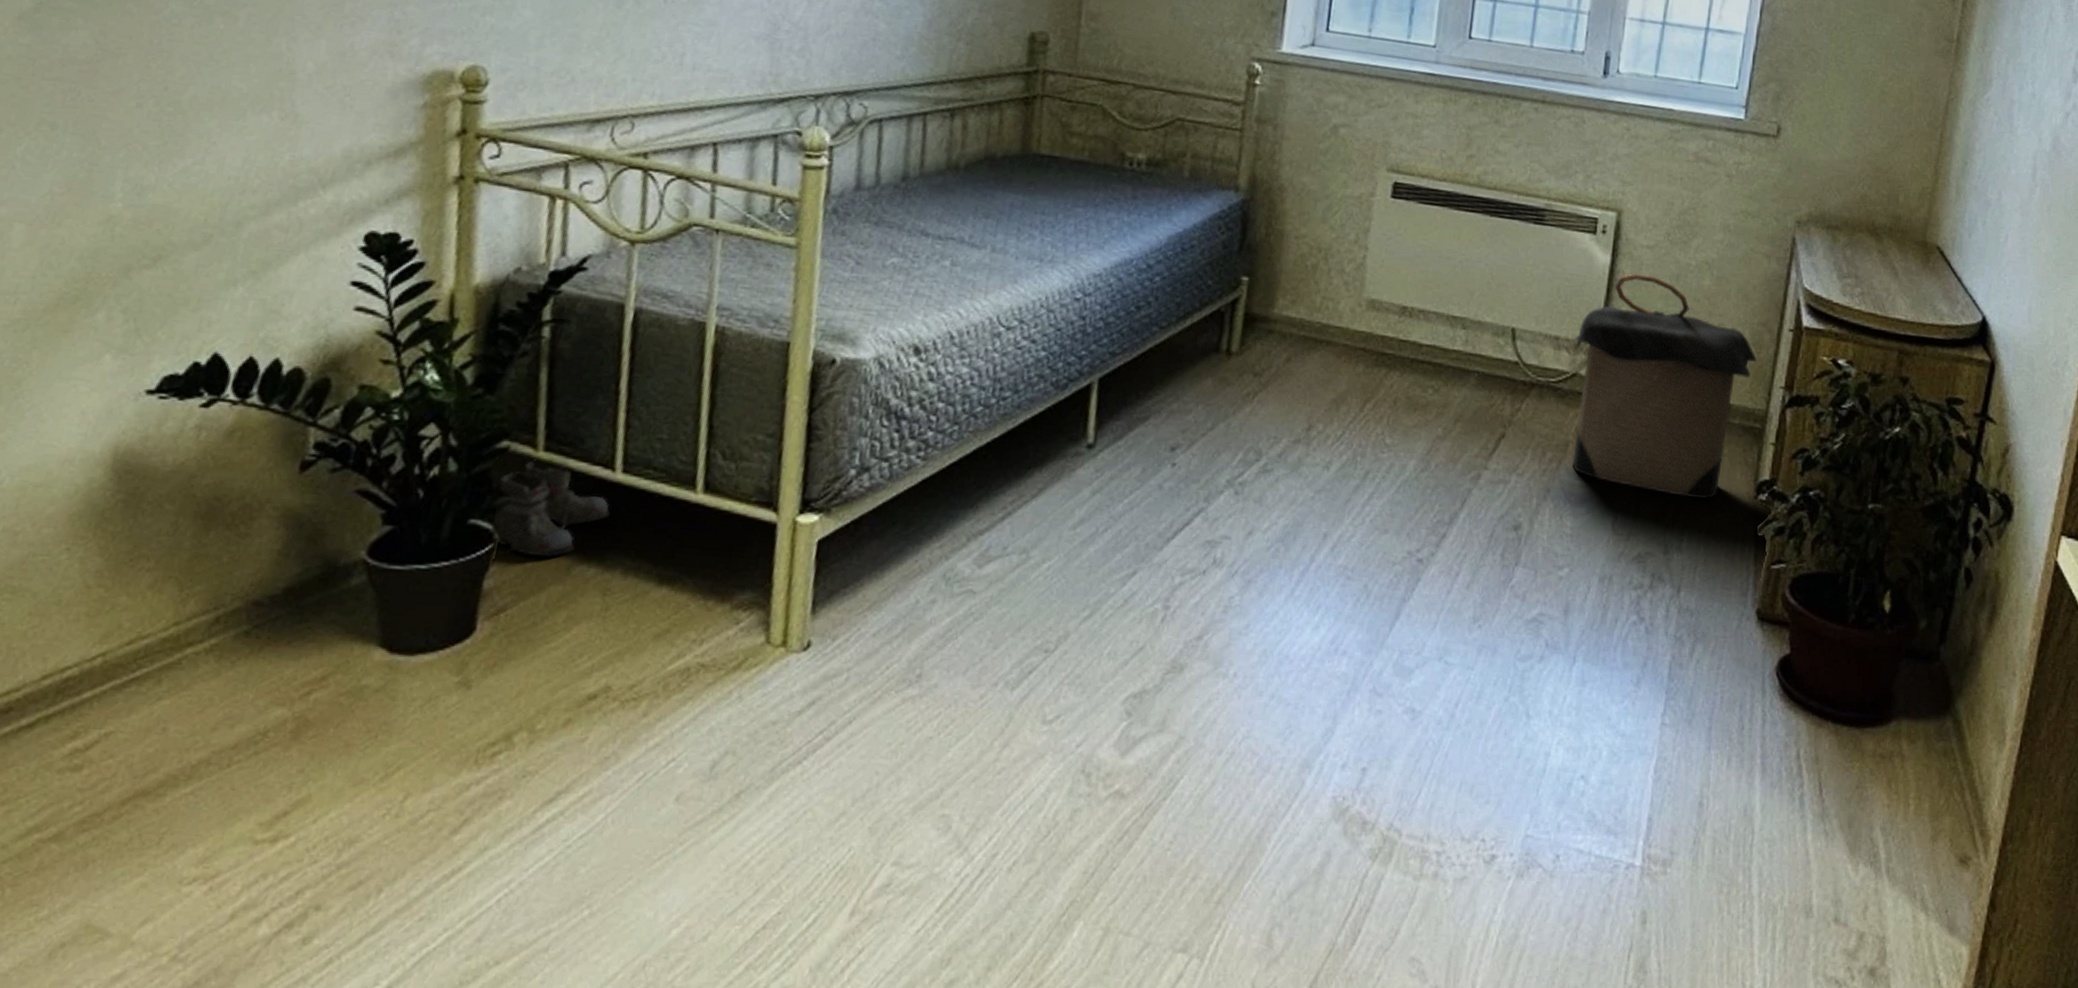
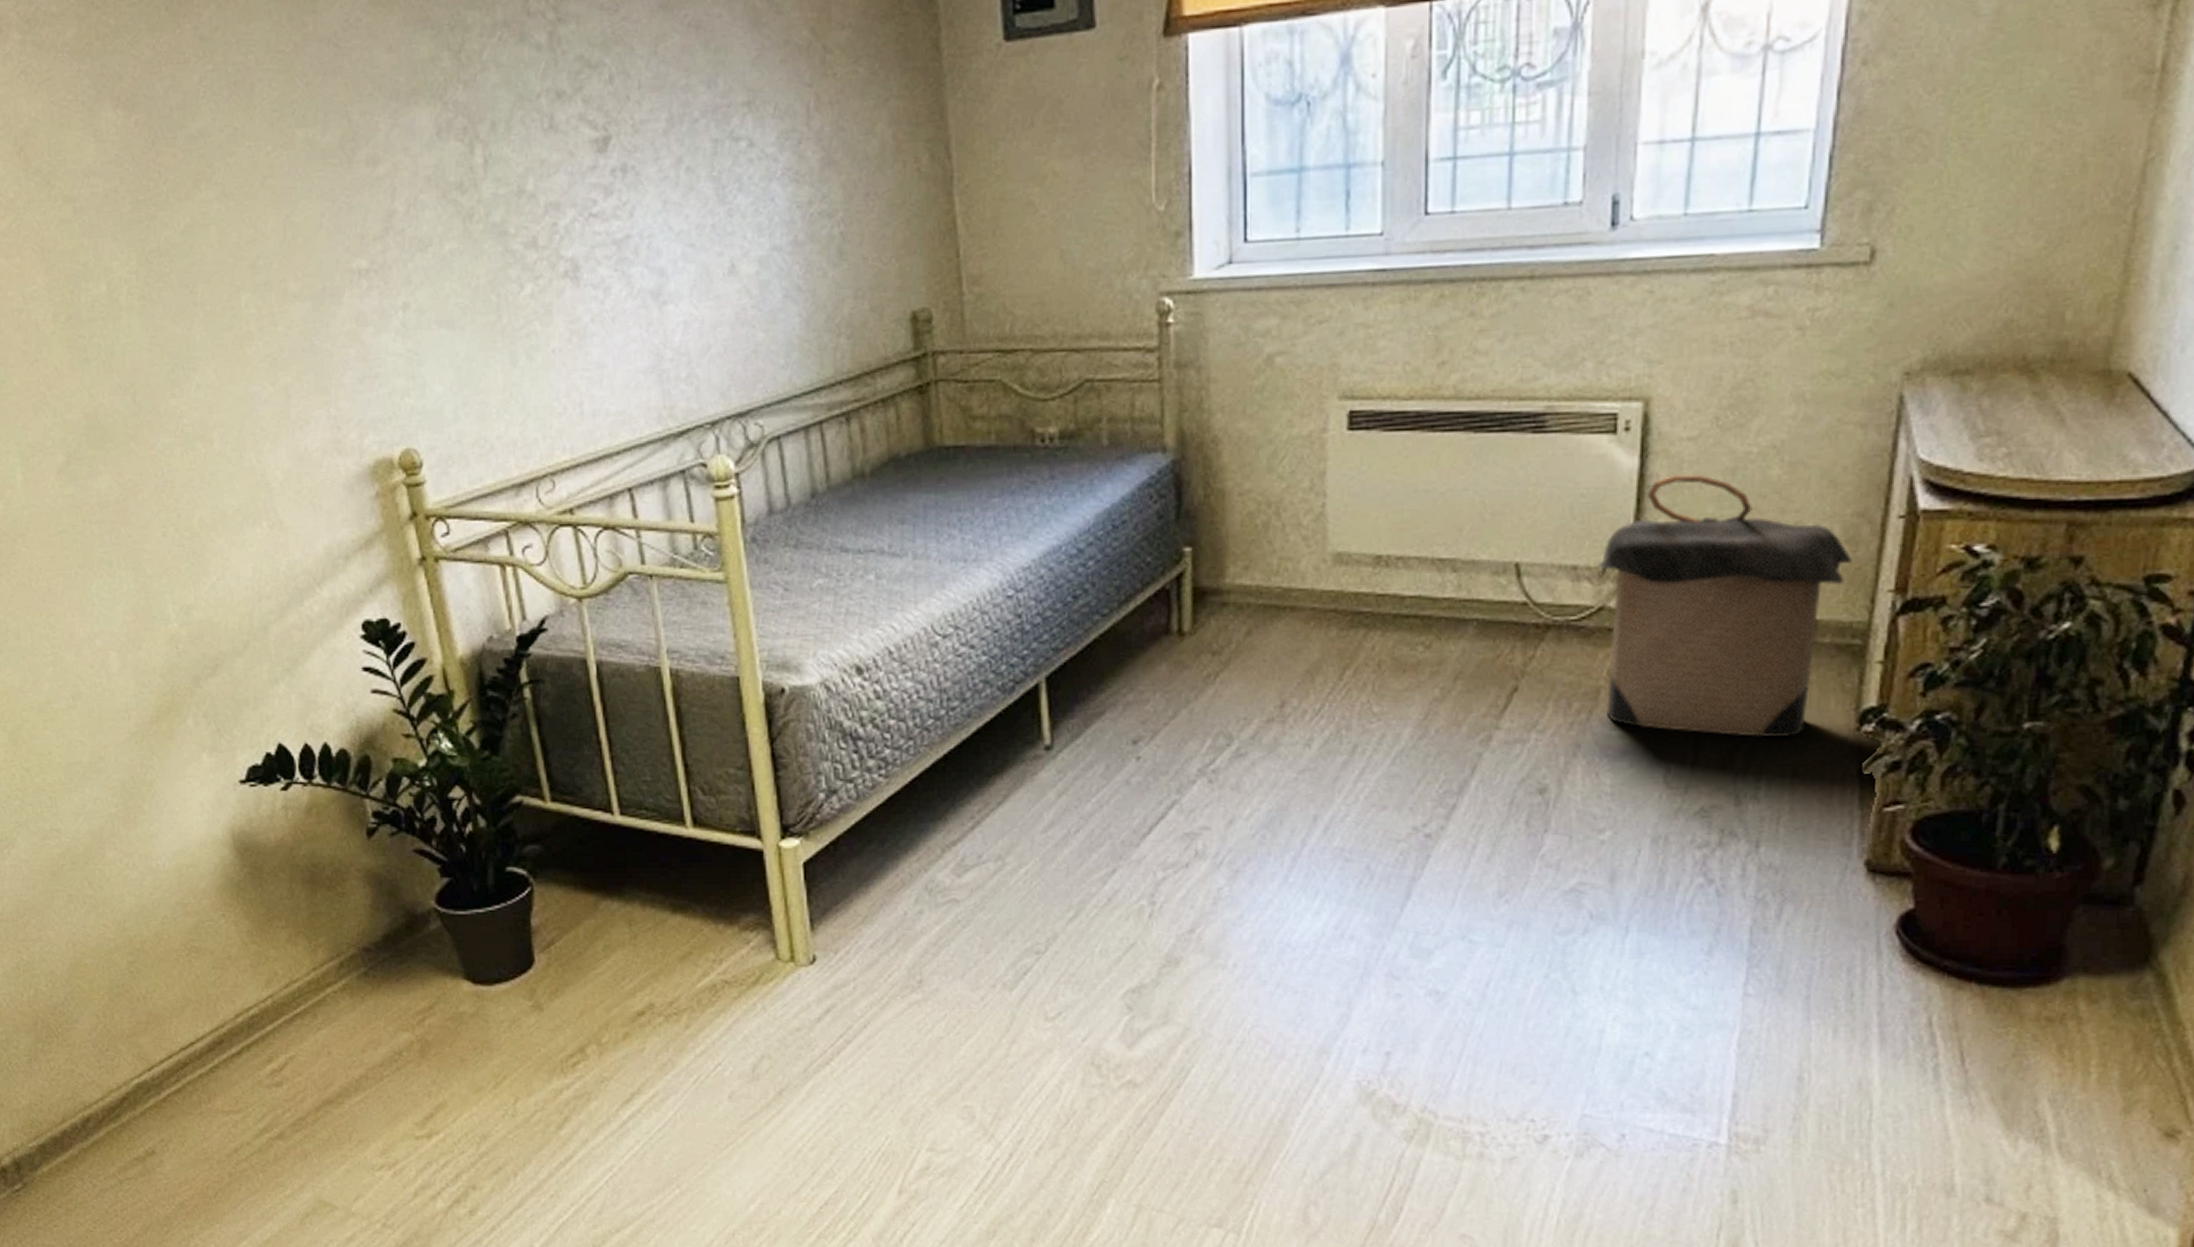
boots: present [491,459,610,559] -> none [523,810,618,900]

